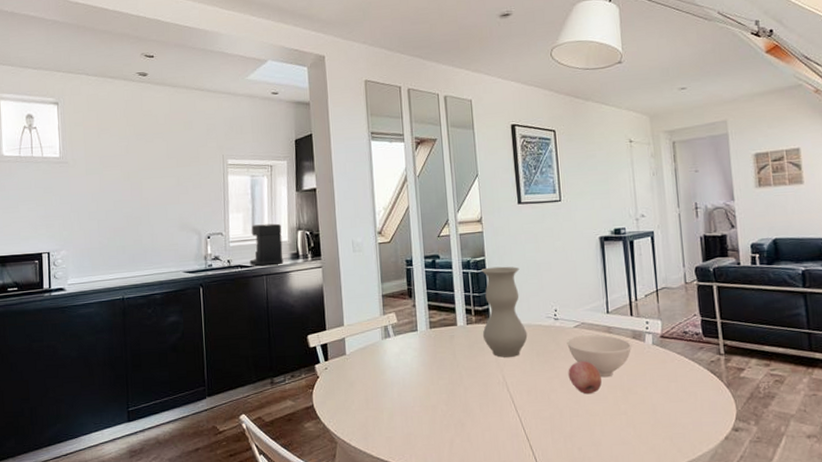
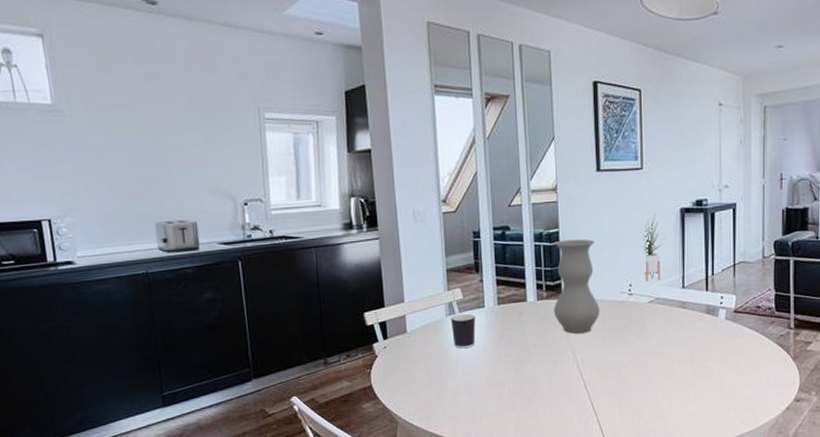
toaster: none [132,251,169,281] -> present [154,219,200,253]
coffee maker: present [249,223,284,267] -> none [295,189,335,238]
mug: none [386,337,410,371] -> present [451,313,476,349]
house plant: none [565,243,587,307] -> present [642,215,666,282]
bowl: present [566,335,632,378] -> none [640,310,705,353]
fruit: present [568,360,602,395] -> none [639,336,672,370]

